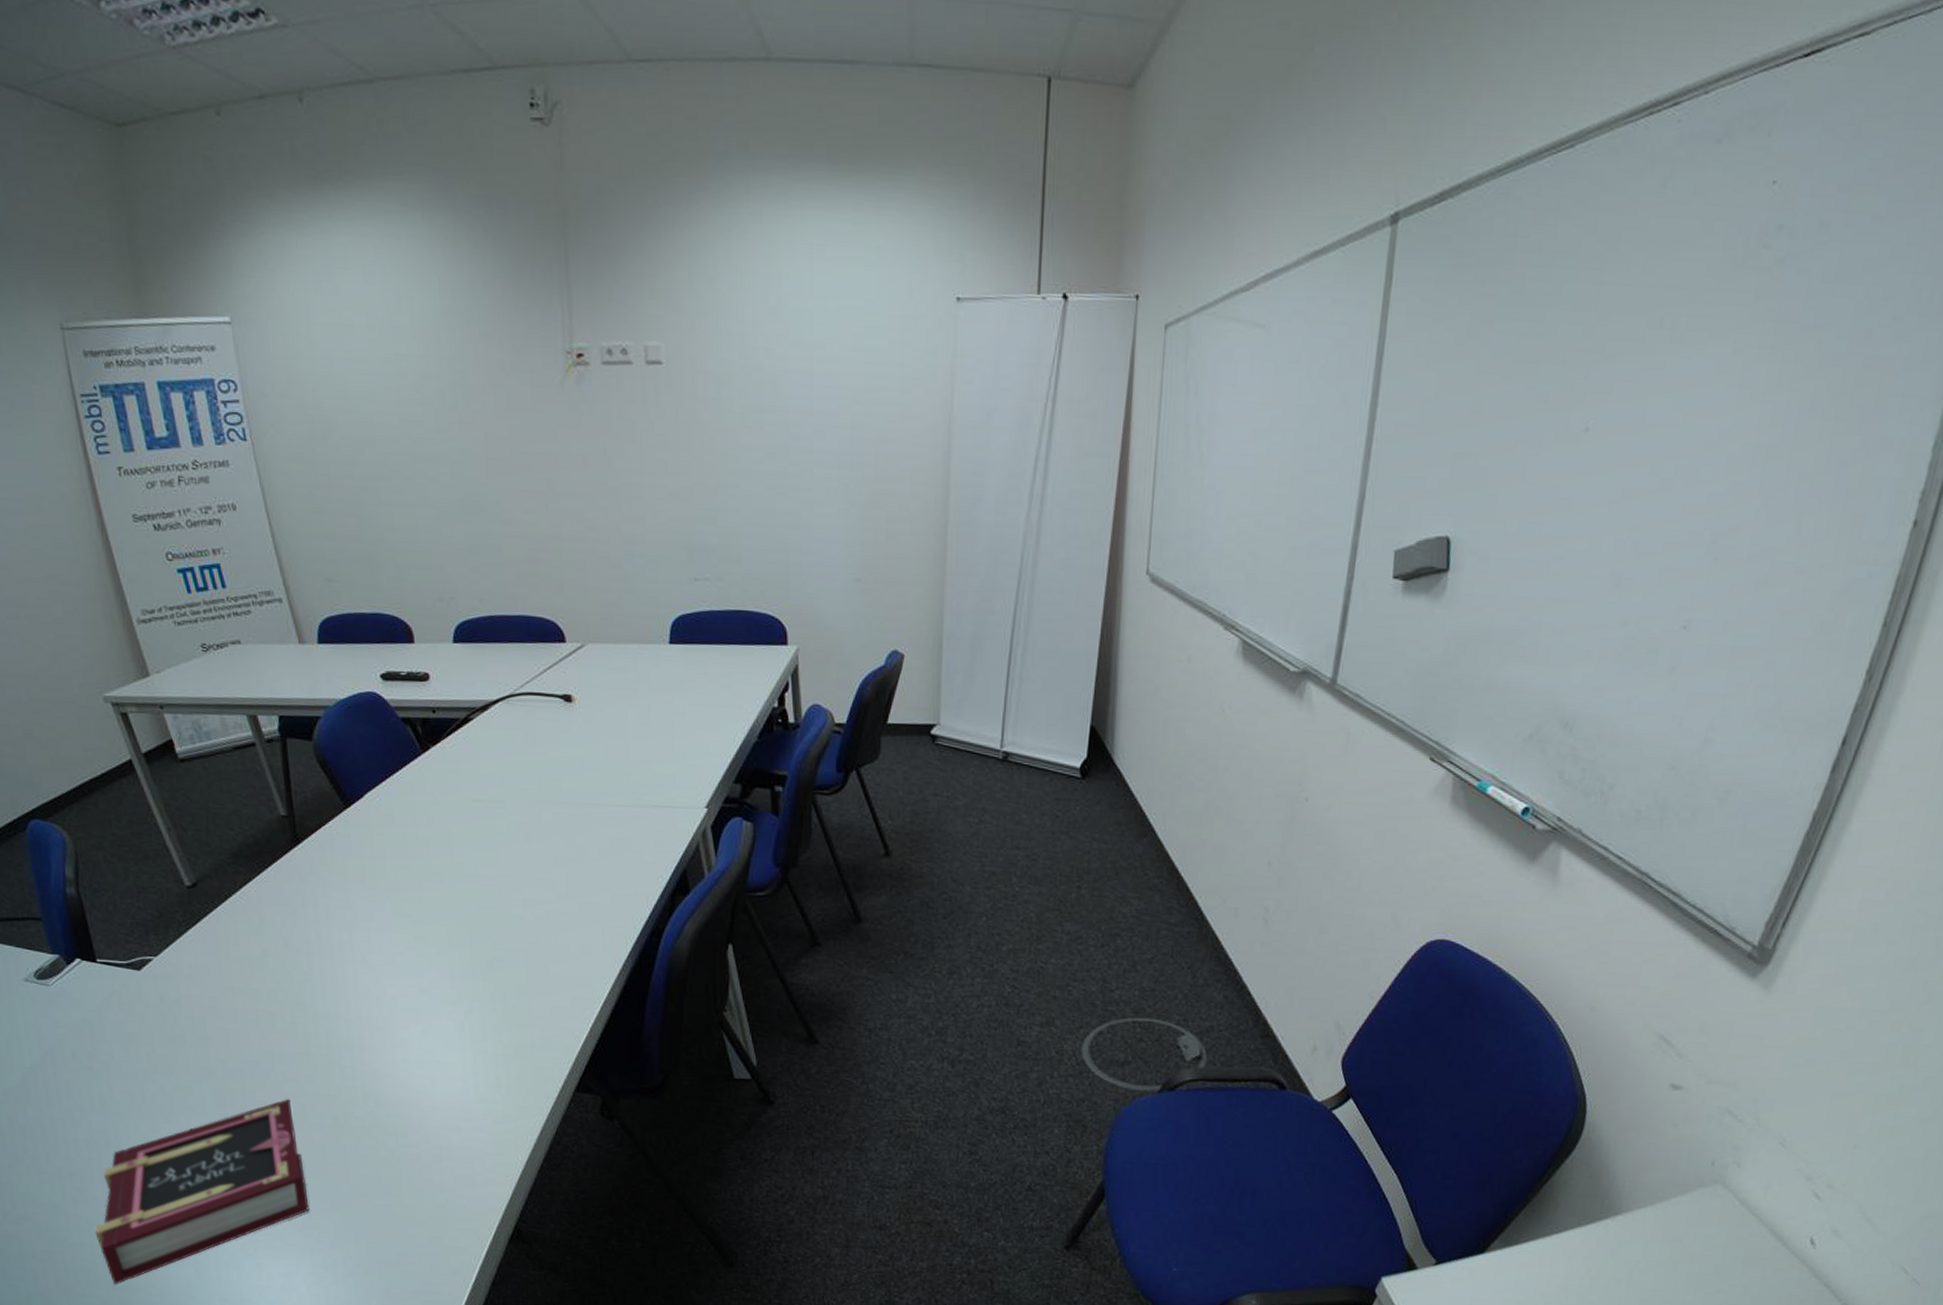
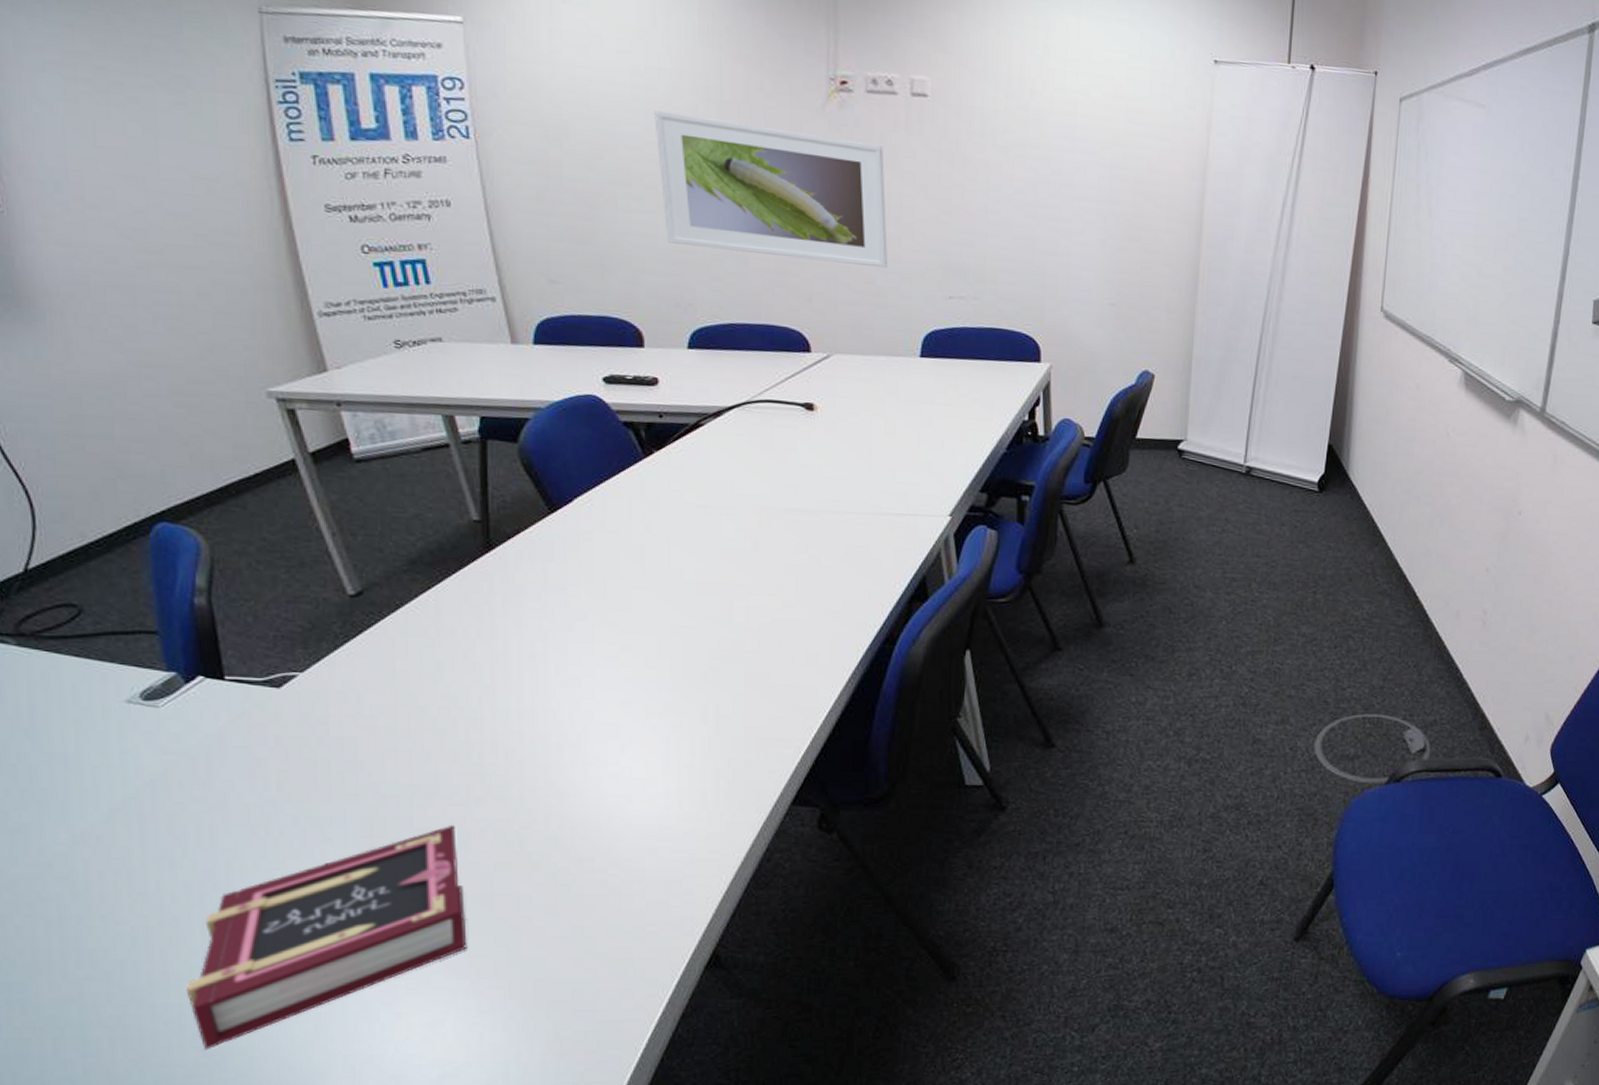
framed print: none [406,400,634,552] -> present [654,111,888,269]

